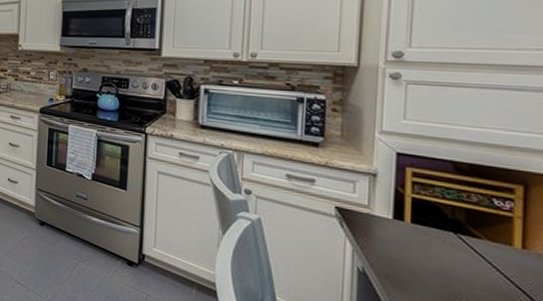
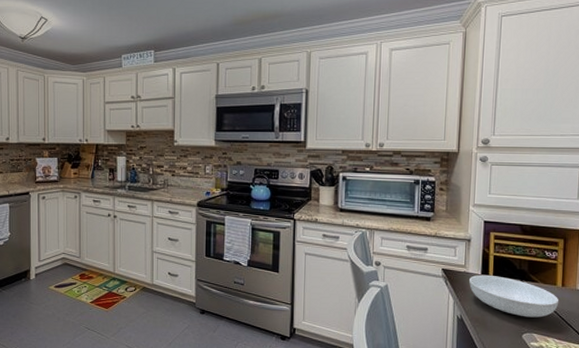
serving bowl: none [375,219,518,286] -> present [469,274,559,318]

